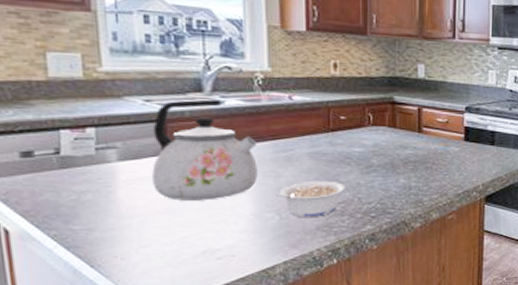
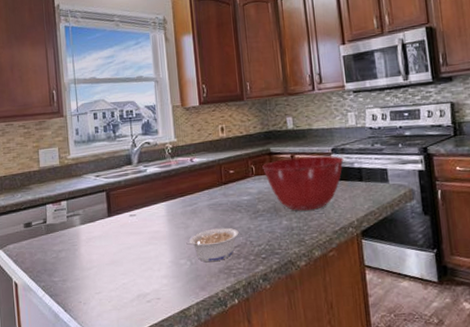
kettle: present [152,99,258,201] -> none [101,169,173,253]
mixing bowl: none [382,111,477,170] -> present [262,155,344,211]

